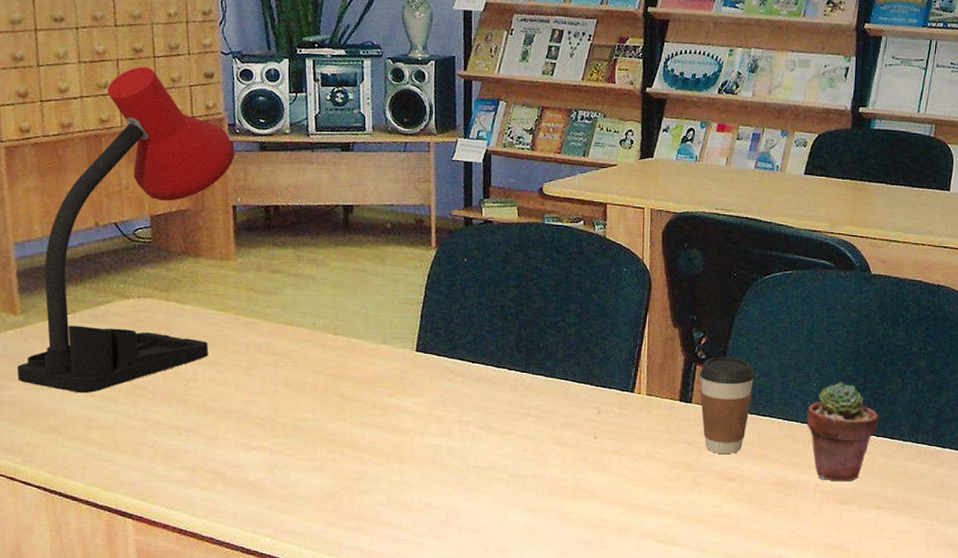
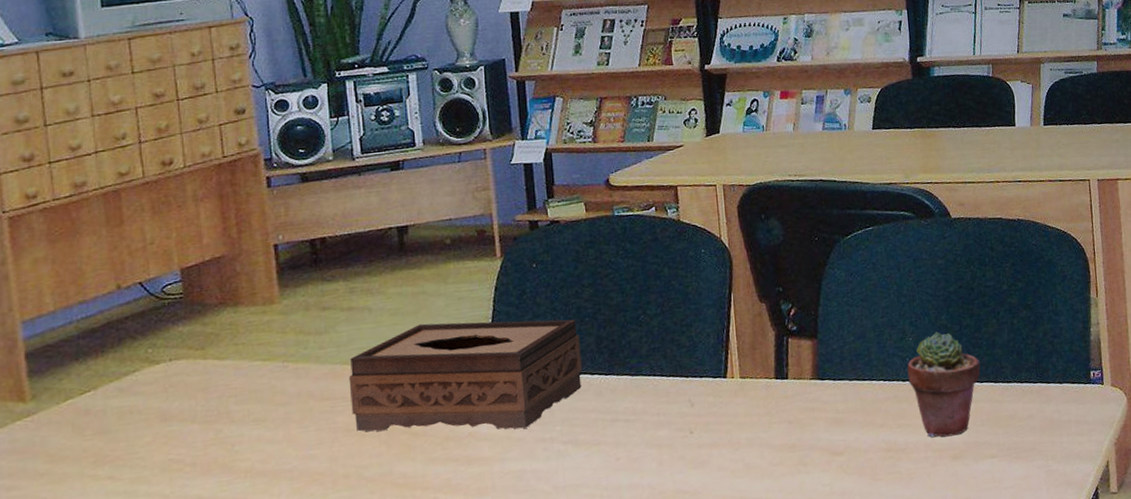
desk lamp: present [18,66,235,394] -> none [28,111,273,480]
tissue box: none [291,298,501,409] -> present [348,319,582,432]
coffee cup: present [699,356,755,455] -> none [792,323,850,428]

